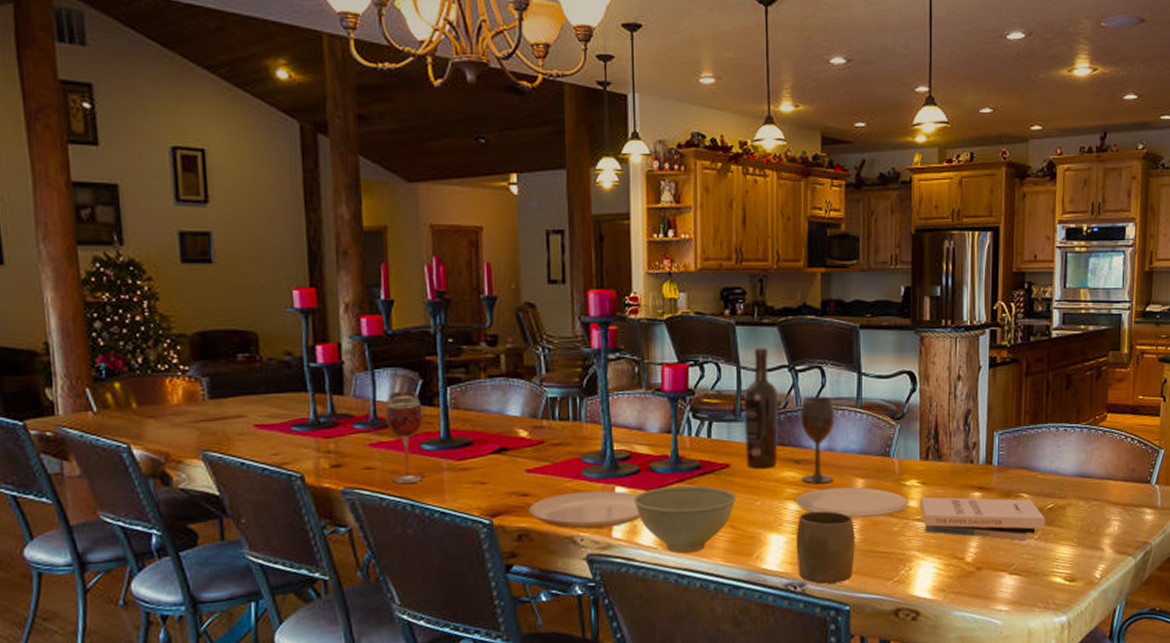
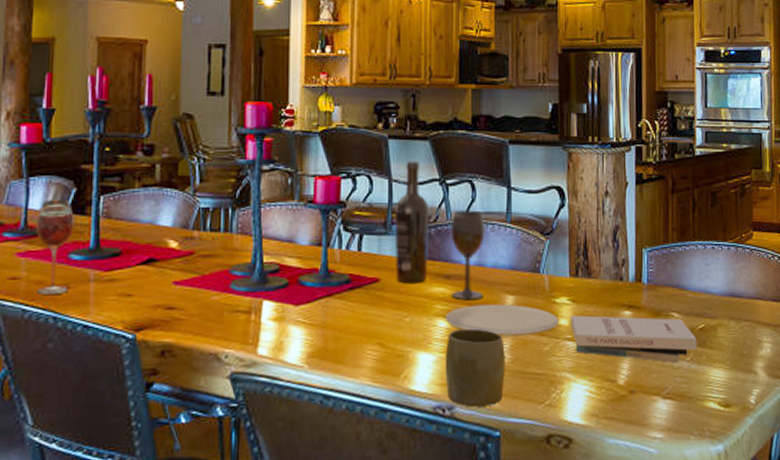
plate: present [529,490,641,529] -> none [174,304,288,345]
bowl: present [633,485,737,554] -> none [280,300,386,373]

